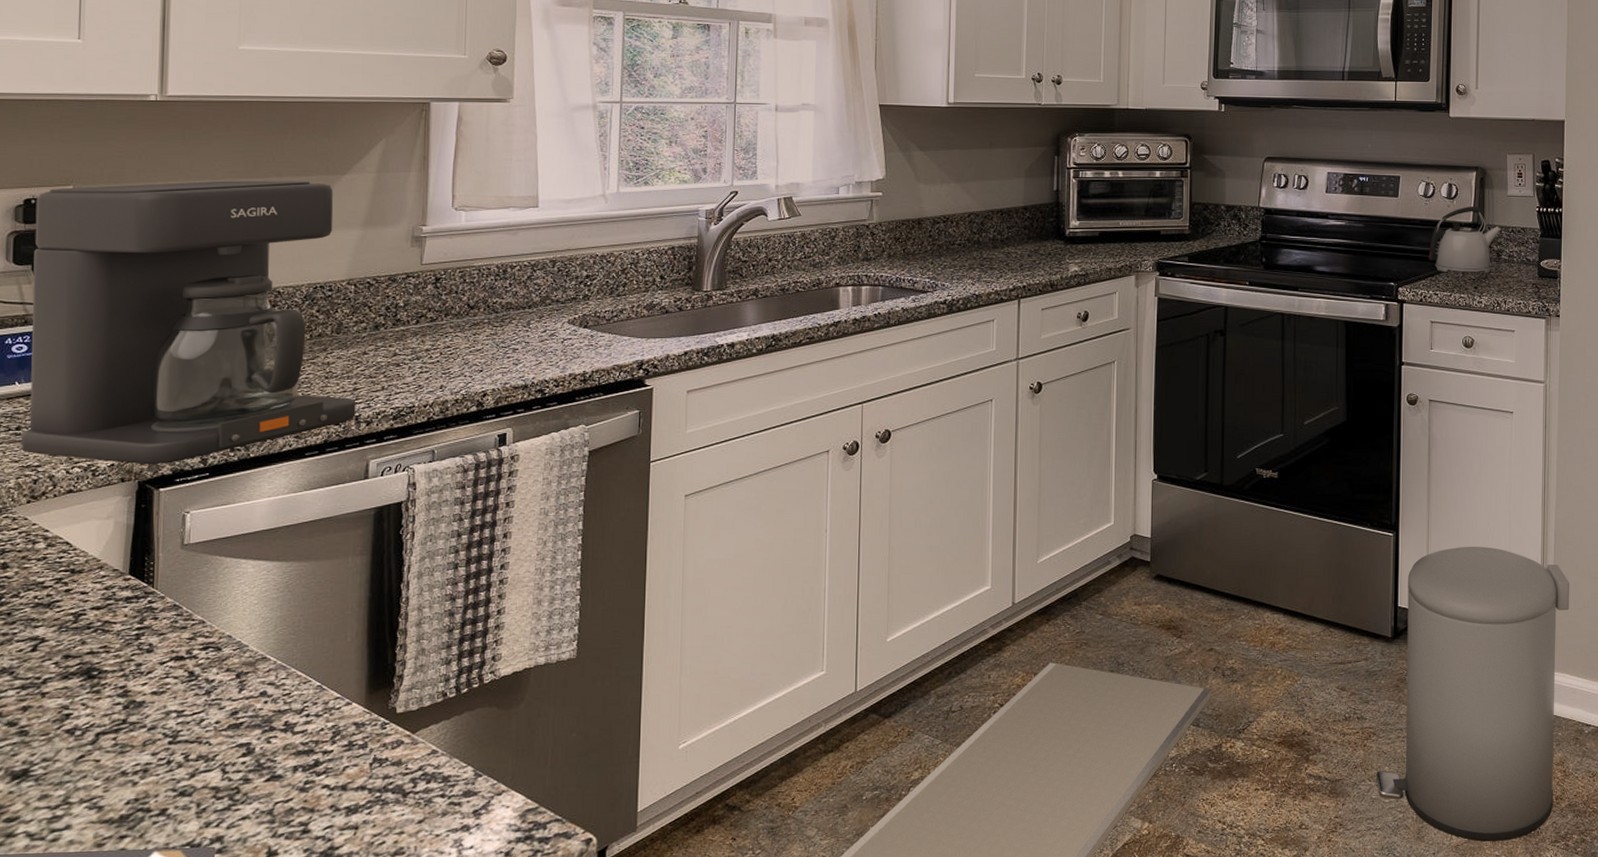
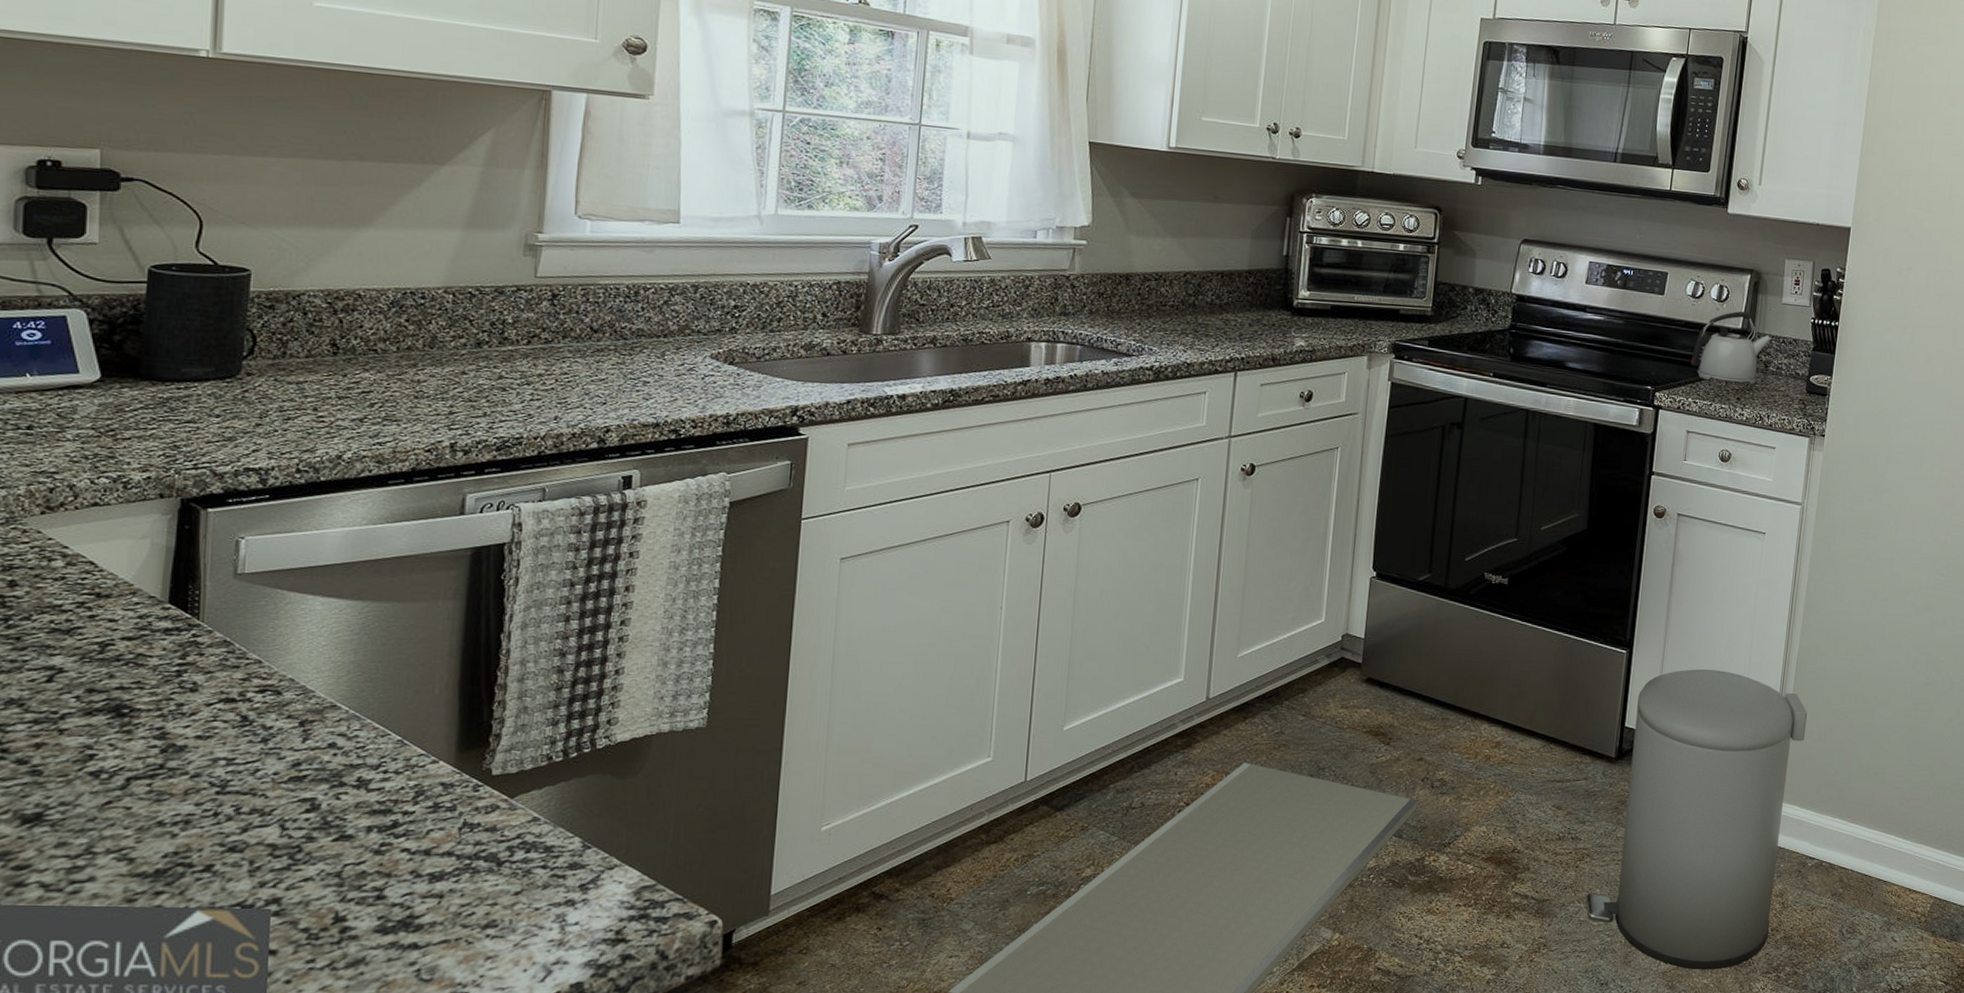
coffee maker: present [22,180,356,465] -> none [34,150,452,482]

